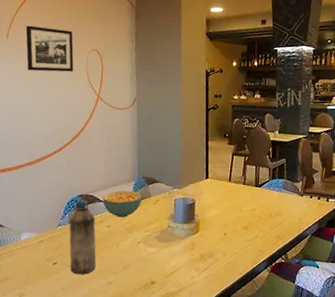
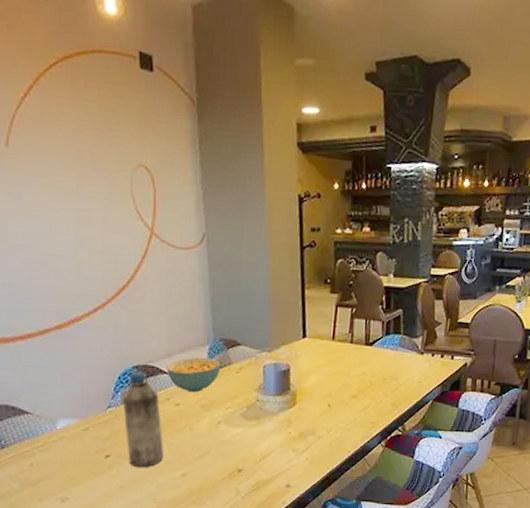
picture frame: present [26,25,74,72] -> none [35,127,113,198]

